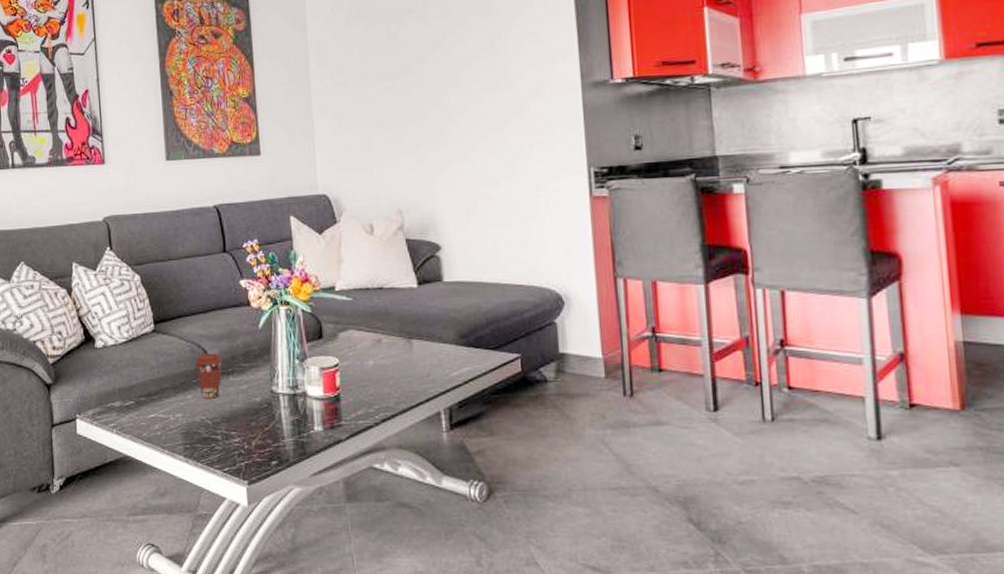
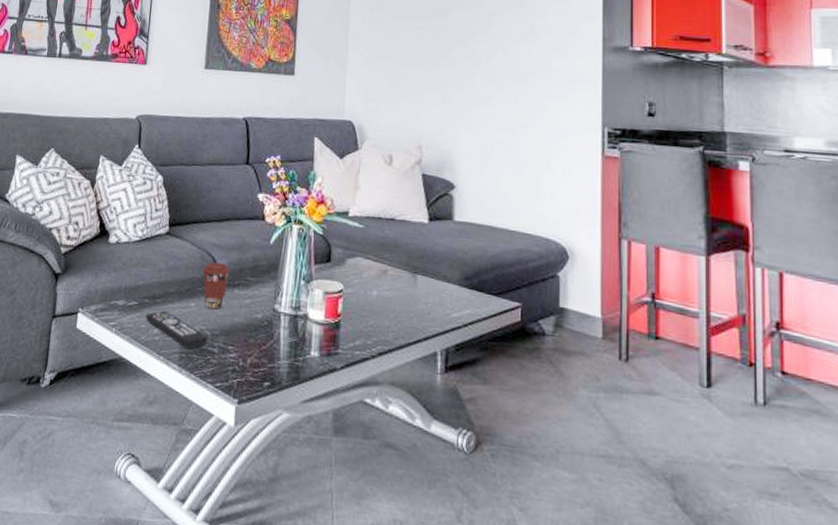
remote control: none [143,407,210,440] -> present [145,311,208,349]

